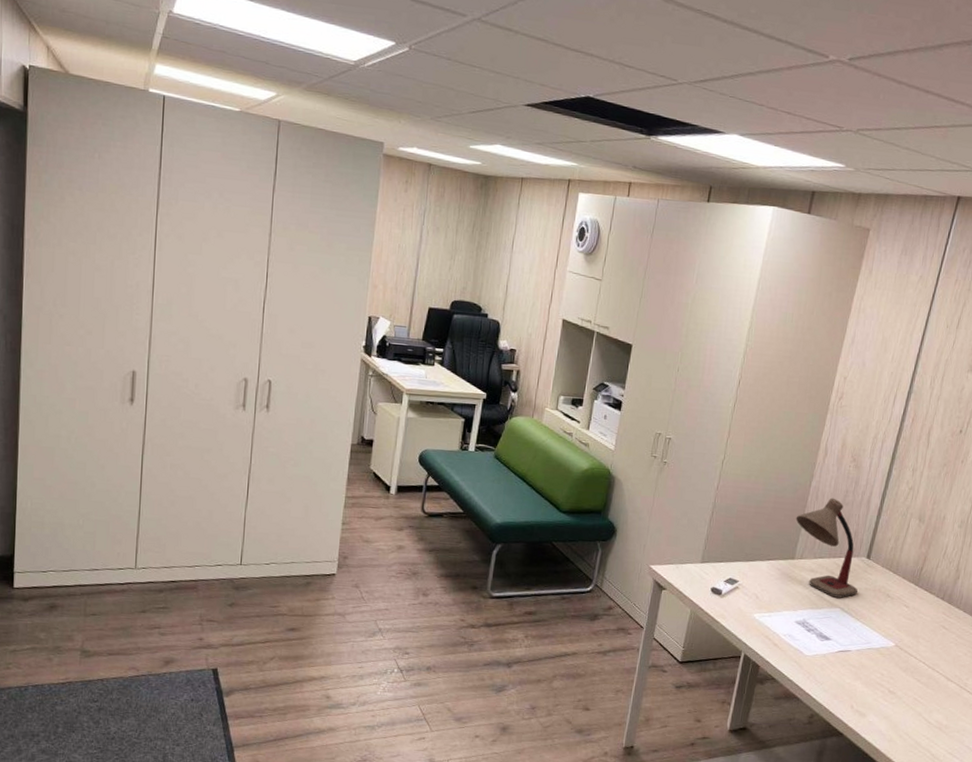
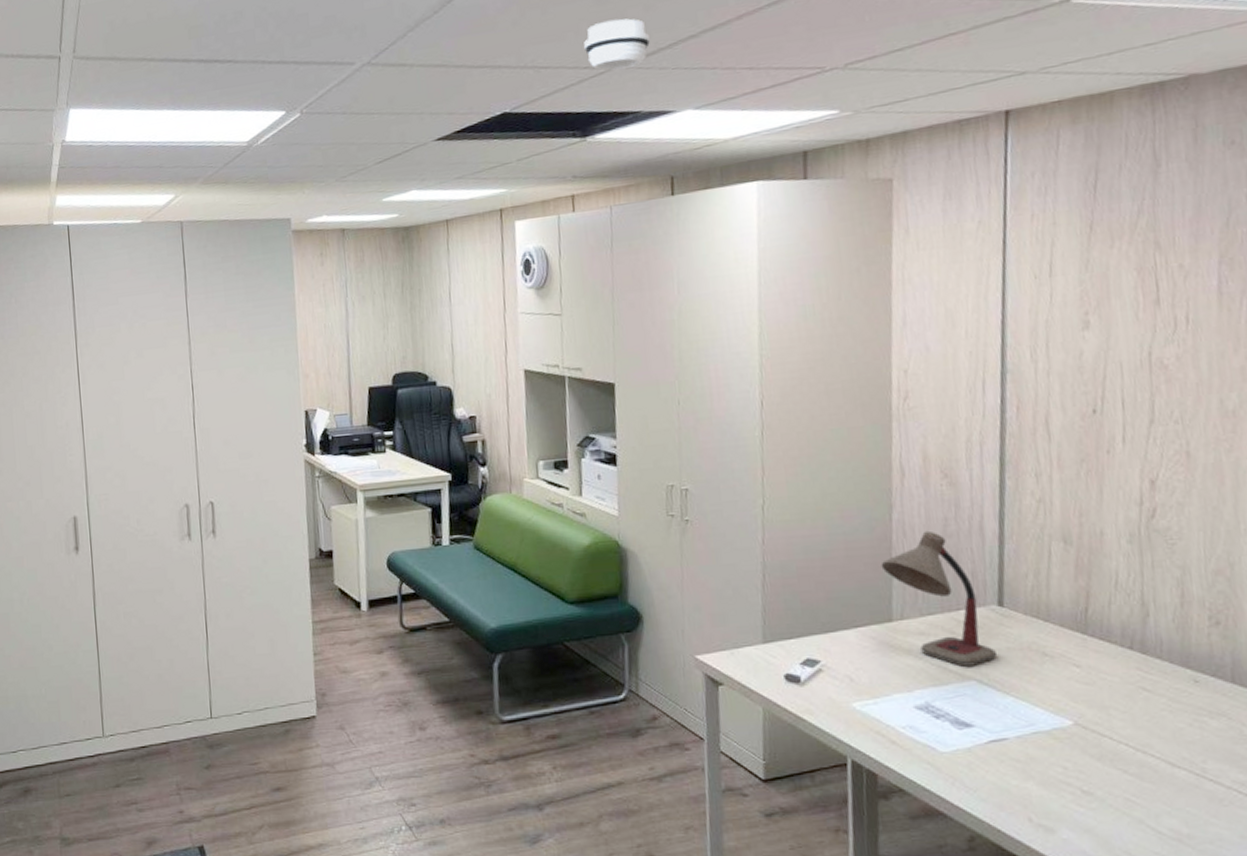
smoke detector: none [664,40,719,87] -> present [584,18,651,71]

